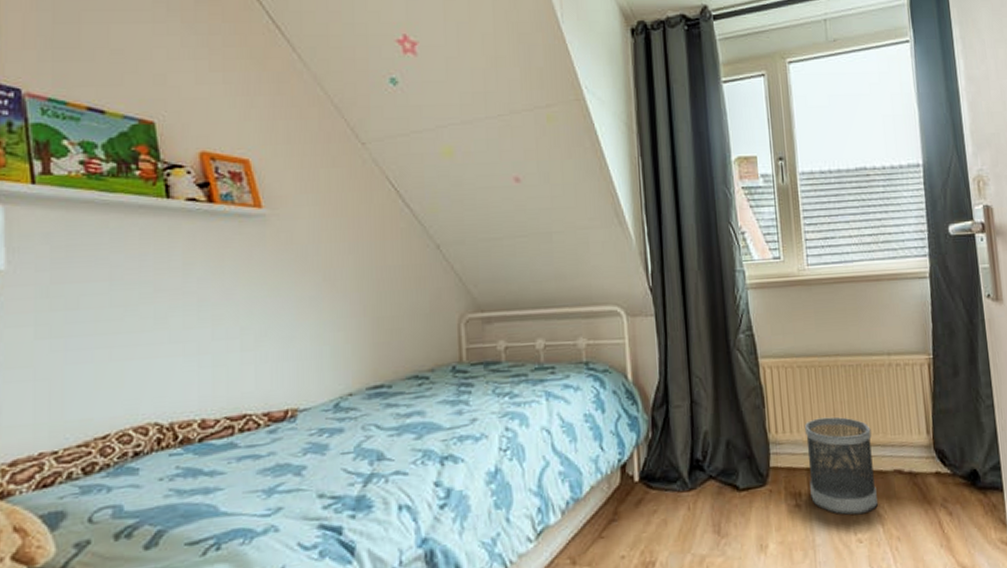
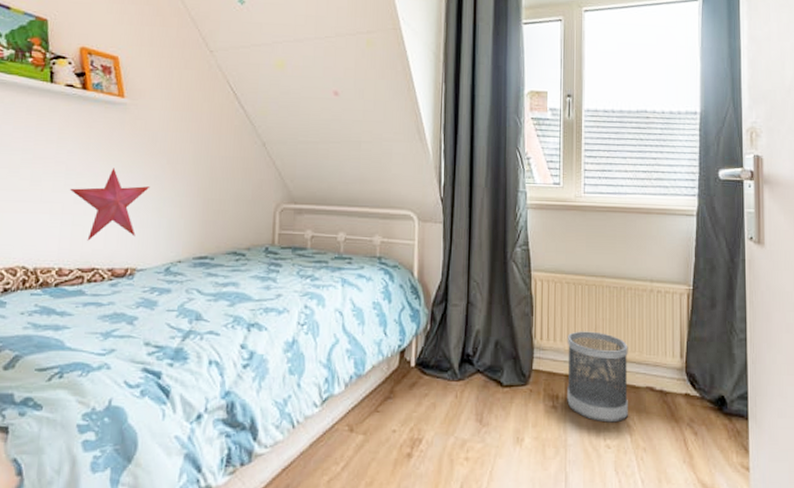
decorative star: none [204,292,306,383] -> present [69,168,150,241]

